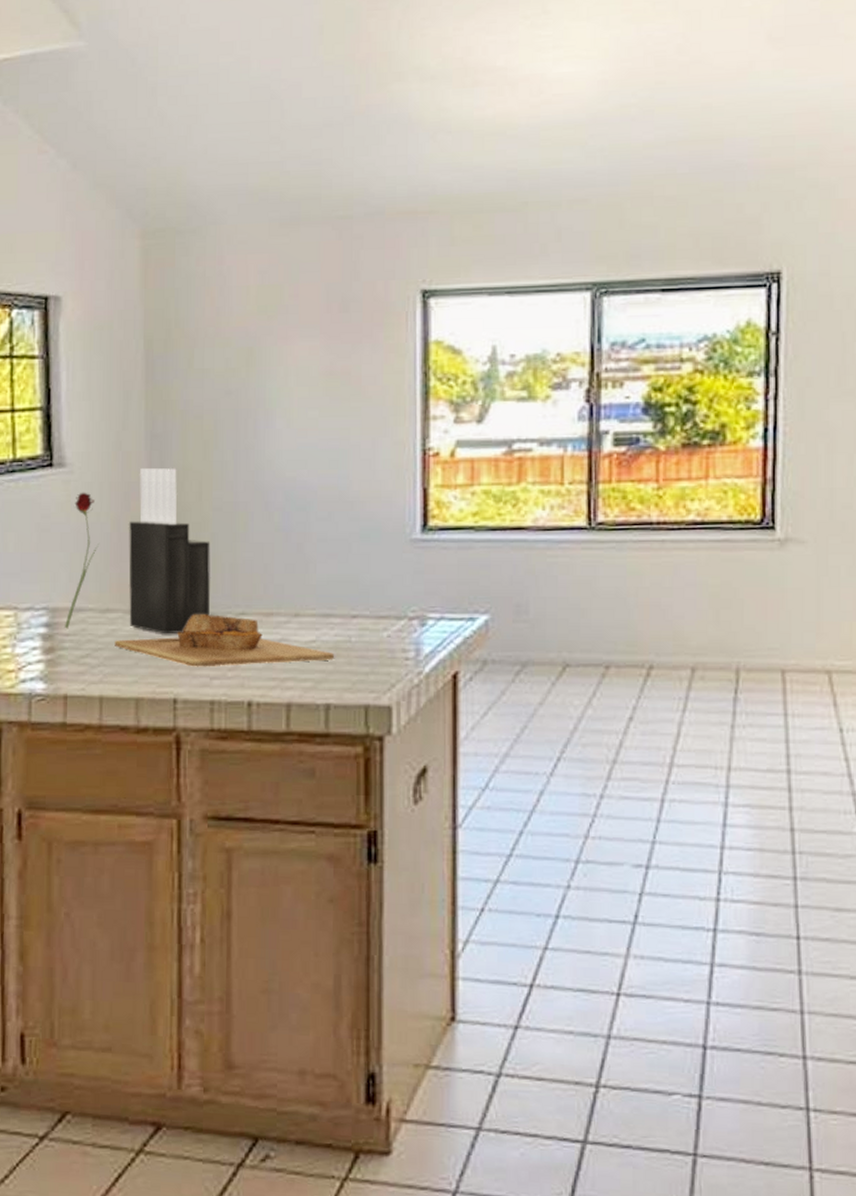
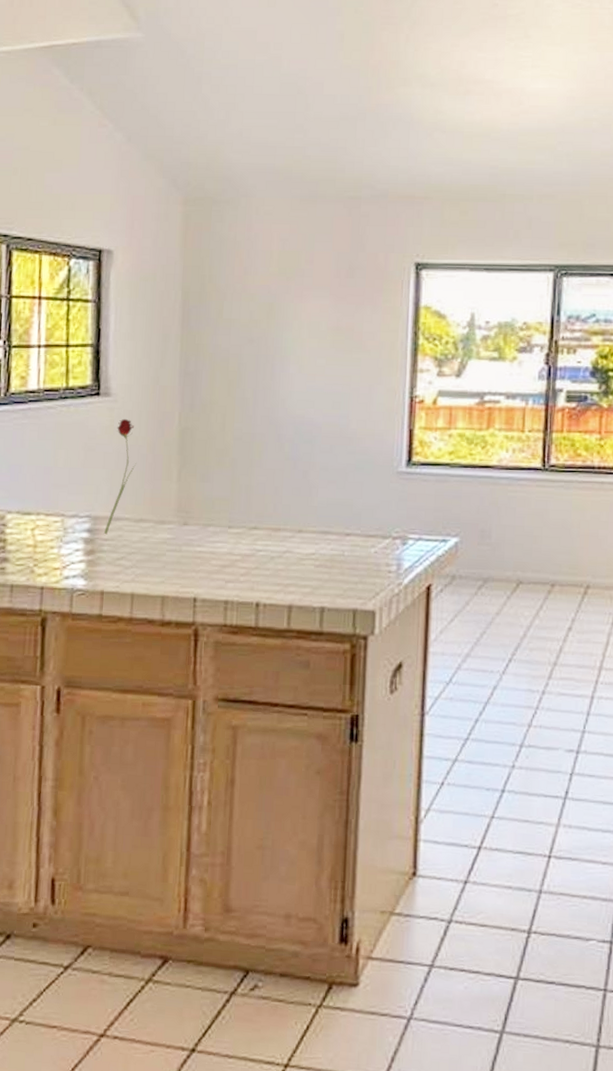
cutting board: present [115,613,335,667] -> none [146,526,331,572]
knife block: present [128,468,211,634] -> none [159,401,231,543]

